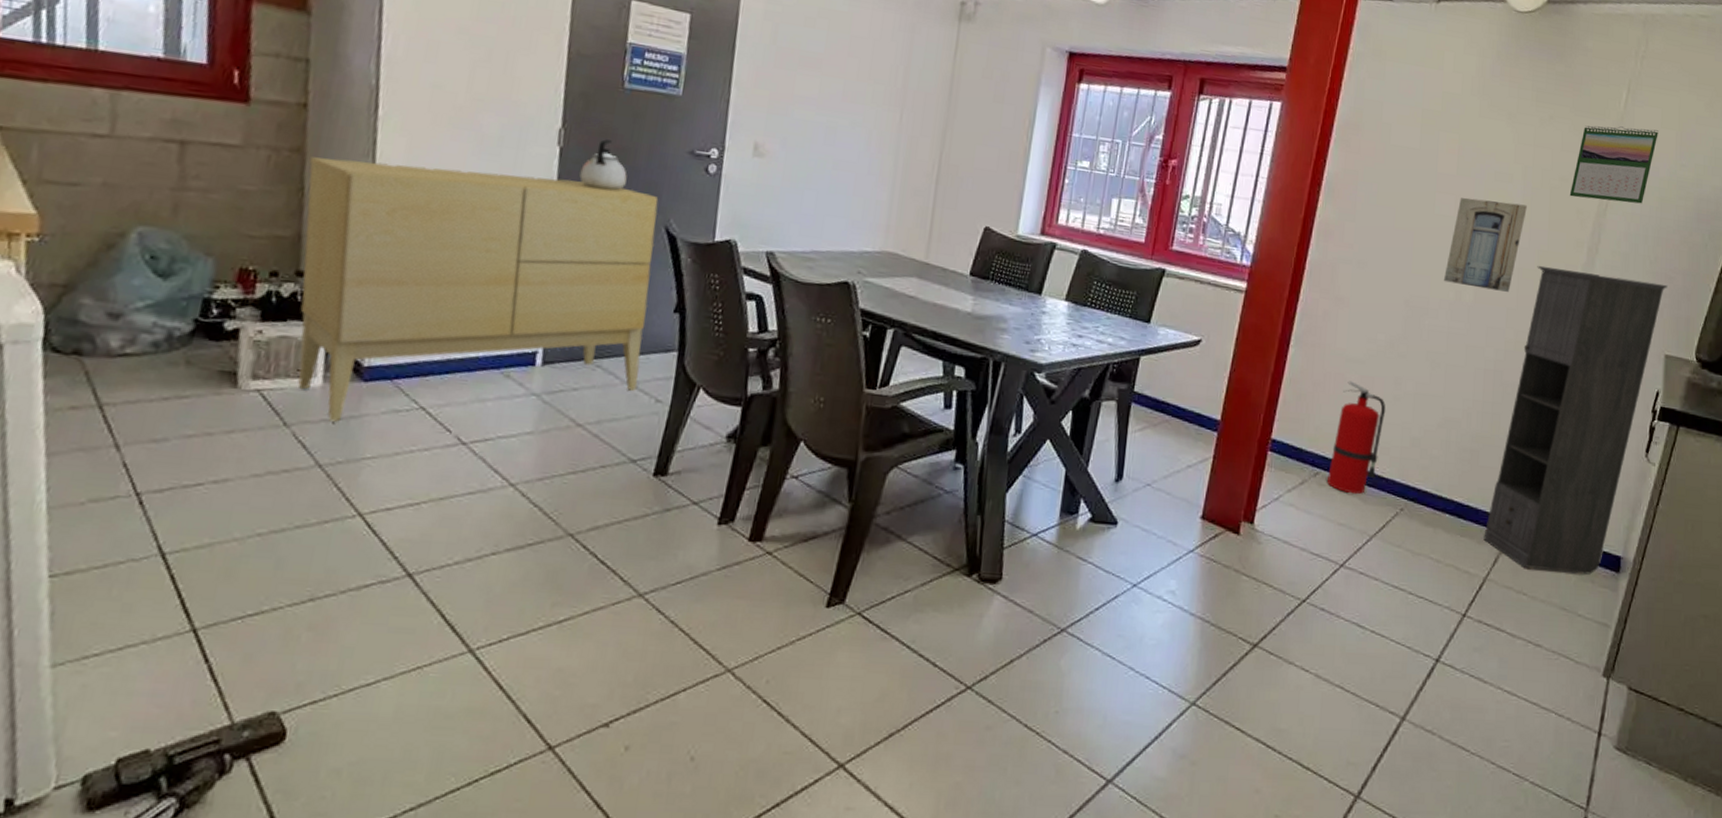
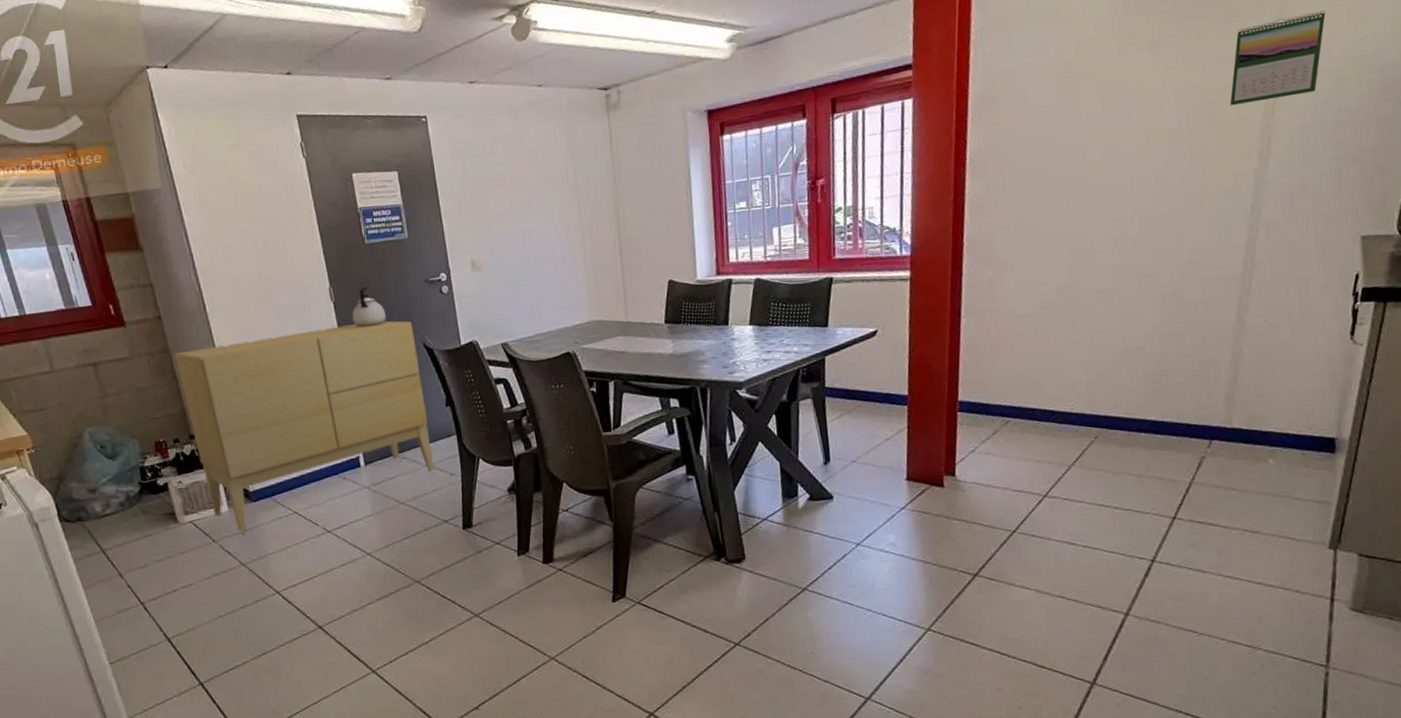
fire extinguisher: present [1327,381,1386,495] -> none [1018,334,1065,433]
wall art: present [1444,197,1527,292] -> none [1105,127,1185,223]
storage cabinet: present [1483,265,1668,575] -> none [1183,166,1356,466]

